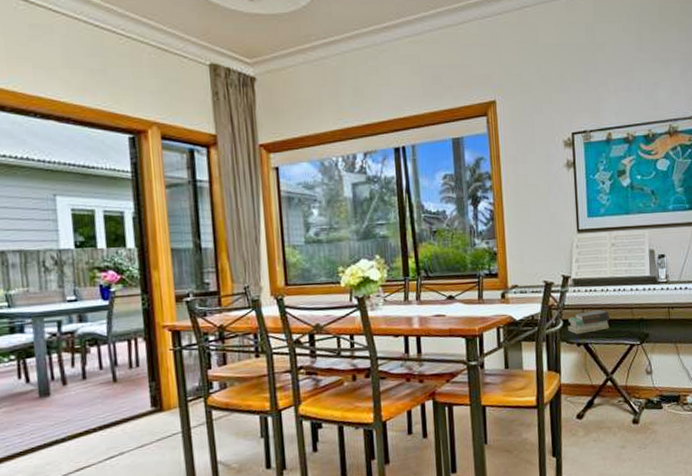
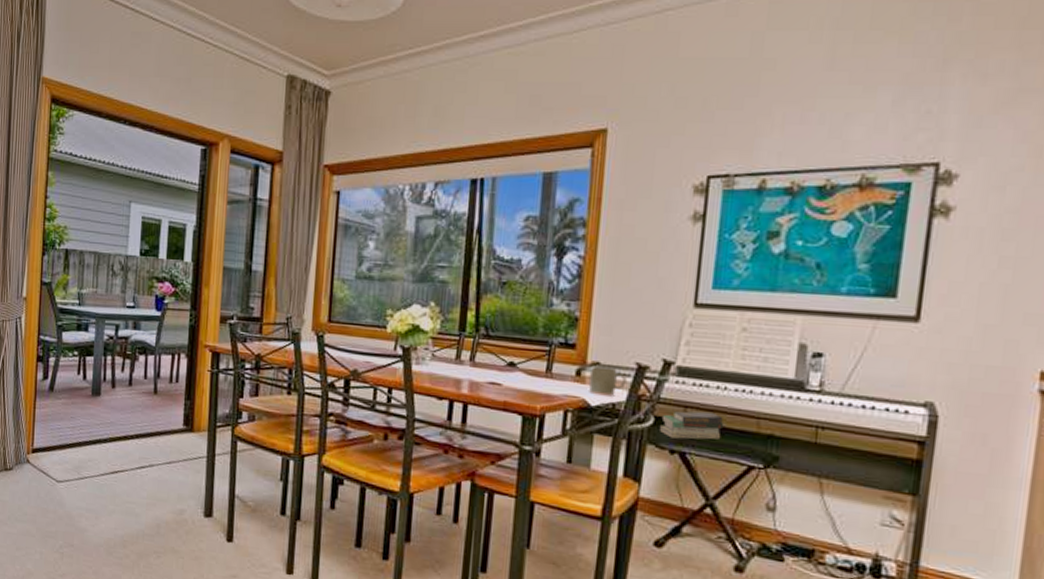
mug: none [511,287,539,311] -> present [588,365,627,396]

